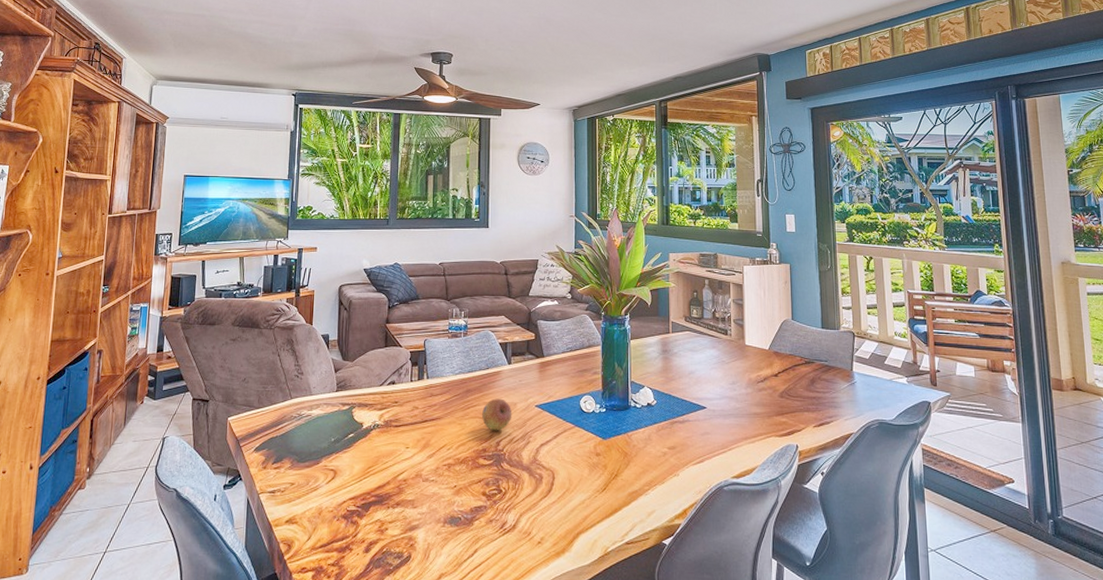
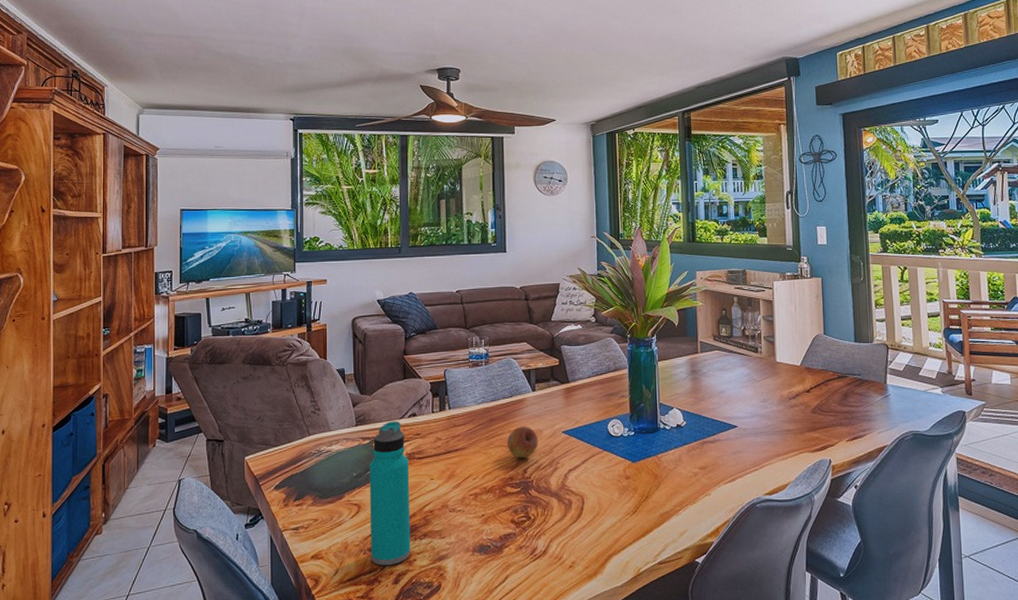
water bottle: none [344,388,386,534] -> present [369,421,411,566]

